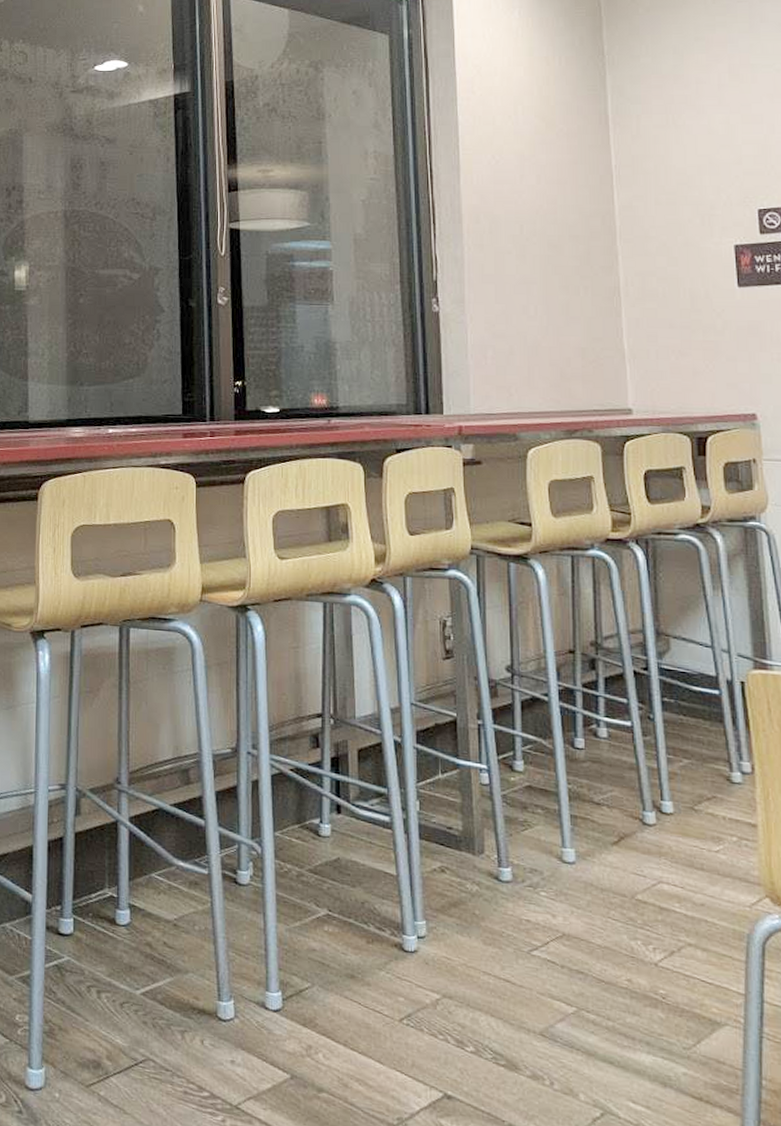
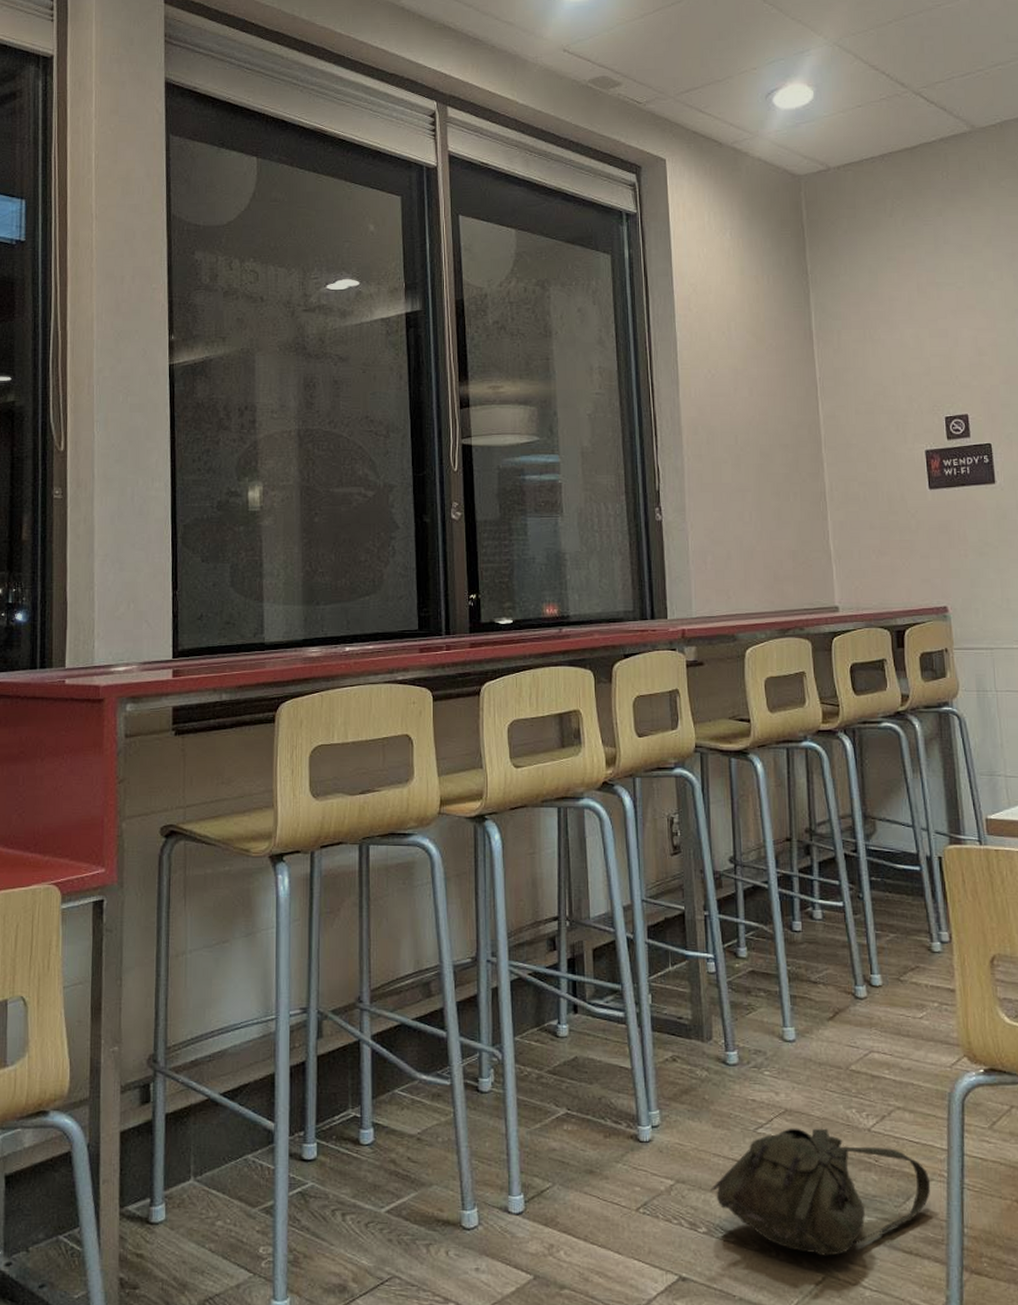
backpack: none [480,953,725,1092] -> present [710,1128,931,1256]

